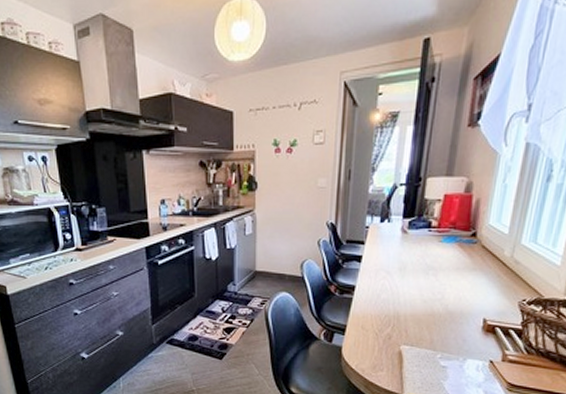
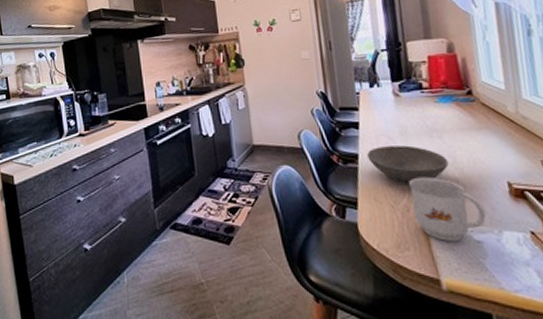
soup bowl: none [363,280,437,314] -> present [367,145,449,182]
mug: none [394,310,458,365] -> present [408,176,487,241]

